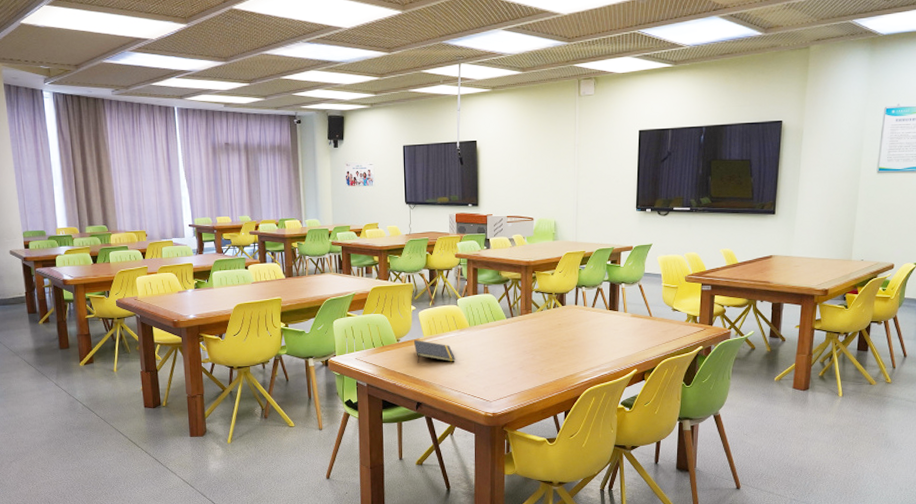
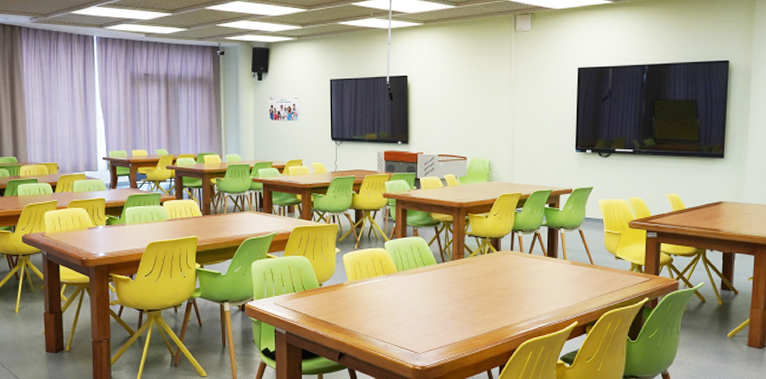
notepad: present [413,339,455,363] -> none [337,284,382,310]

